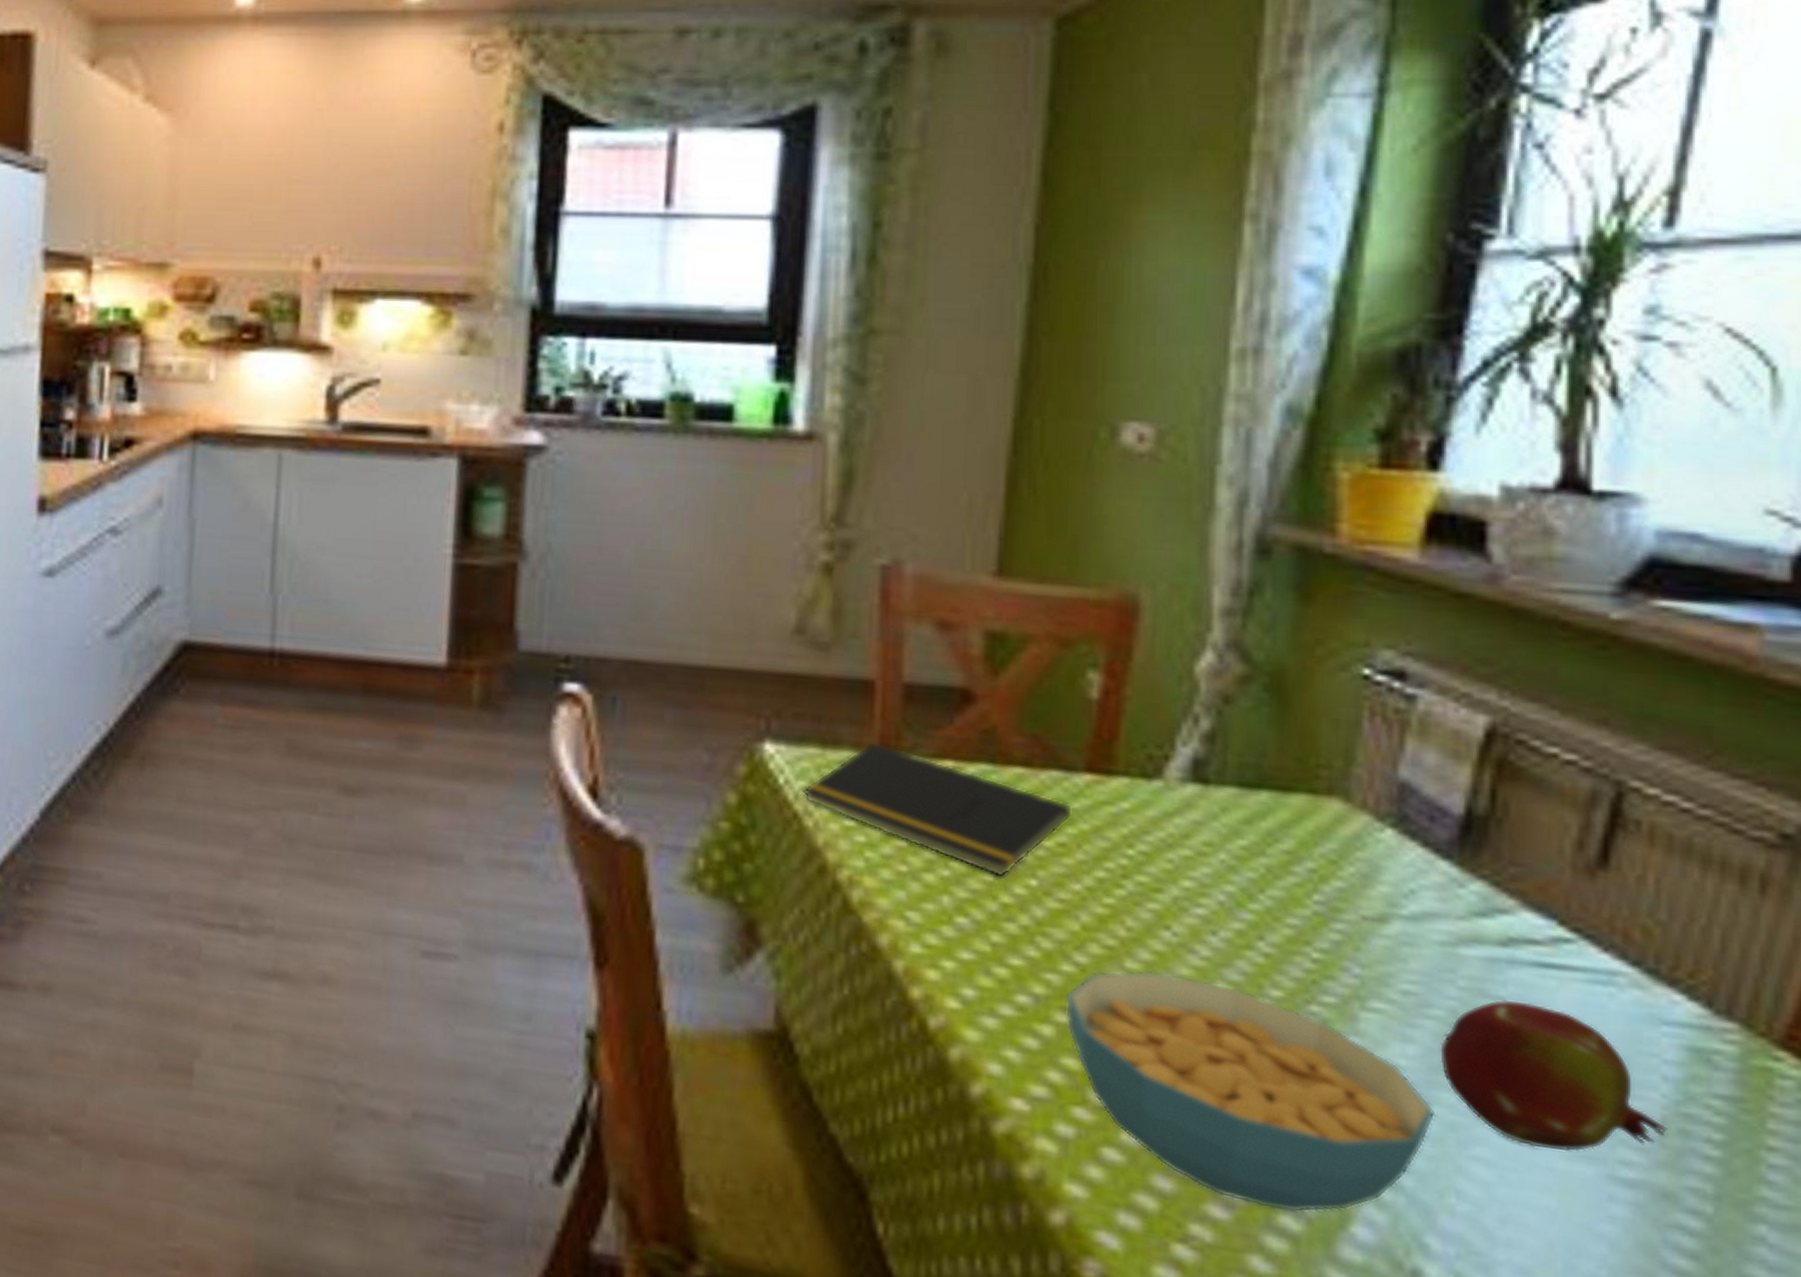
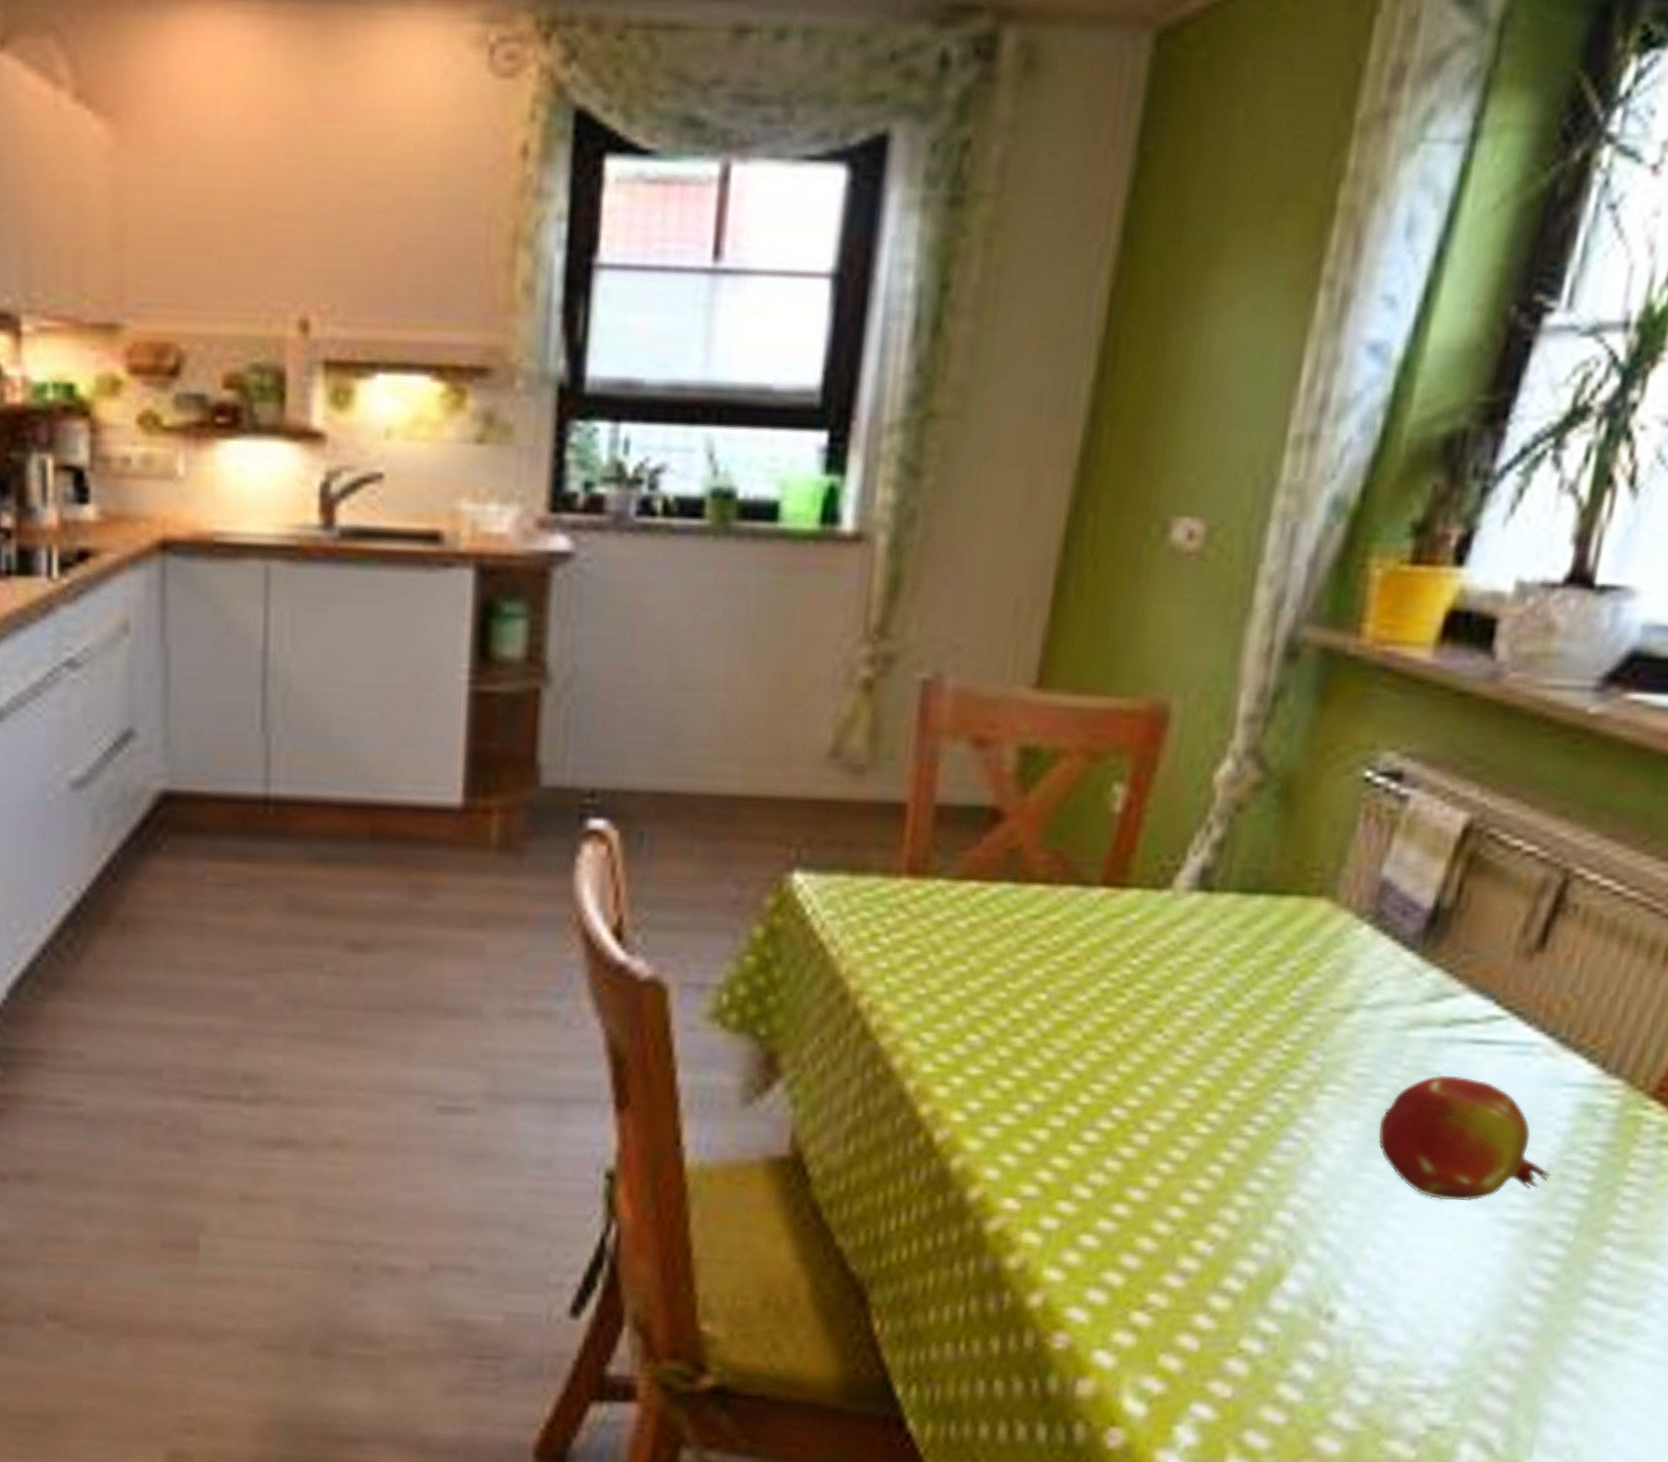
notepad: present [803,741,1073,878] -> none [829,865,1087,995]
cereal bowl: present [1065,970,1436,1213] -> none [1059,1072,1368,1275]

